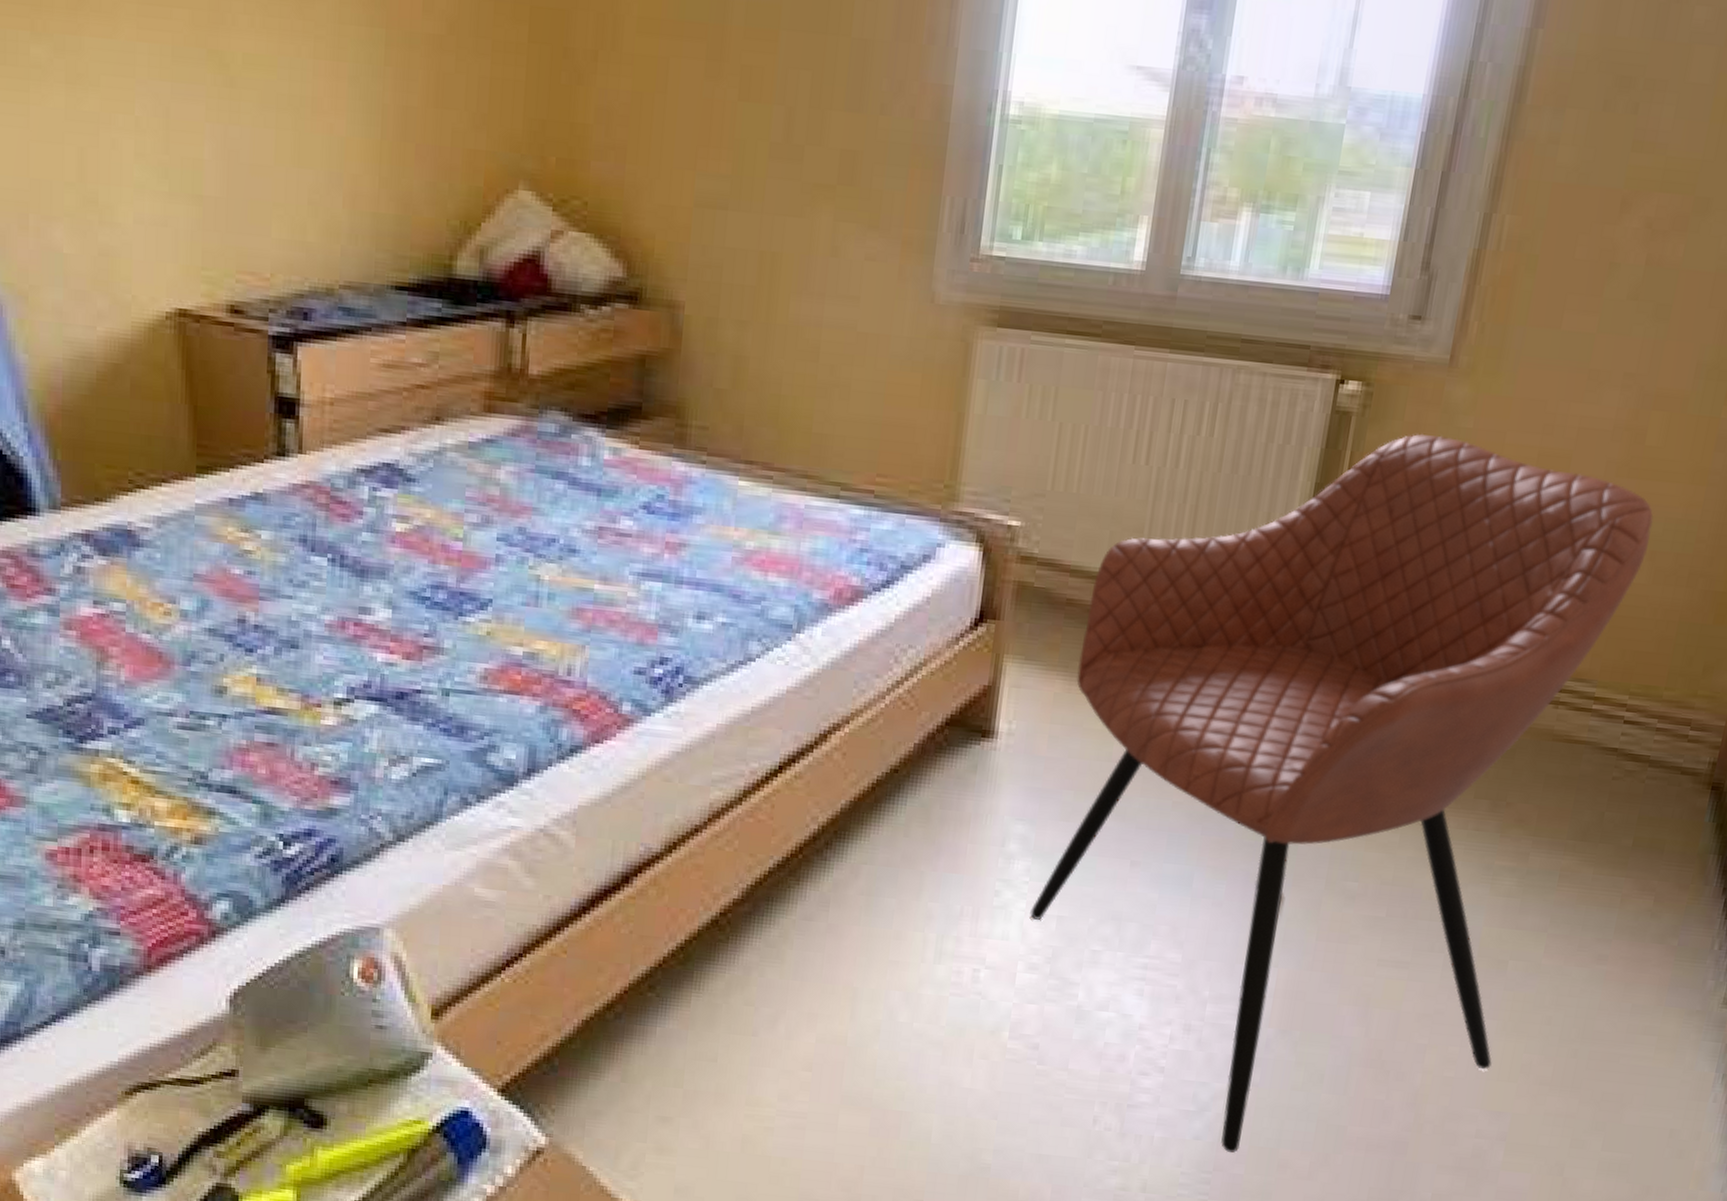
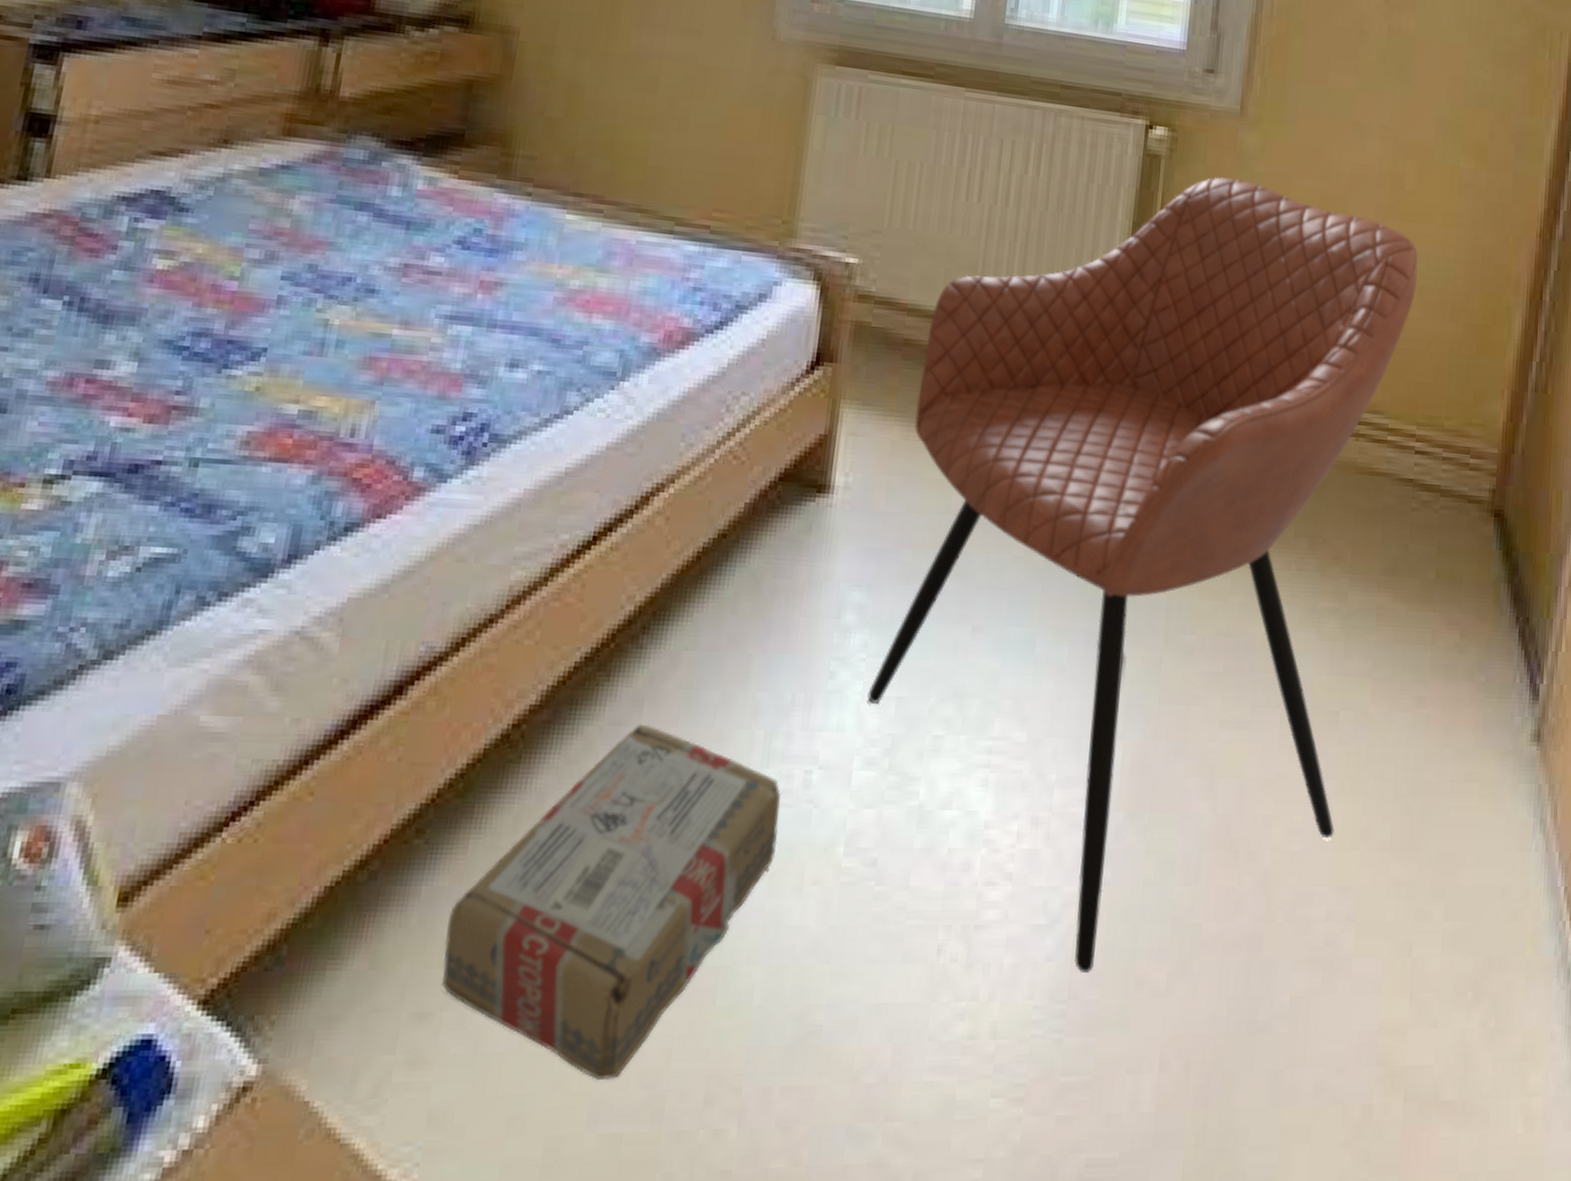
carton: none [677,920,952,1181] -> present [440,724,781,1080]

